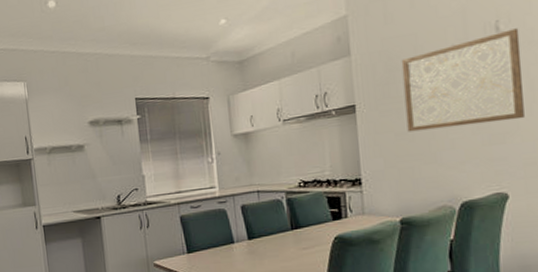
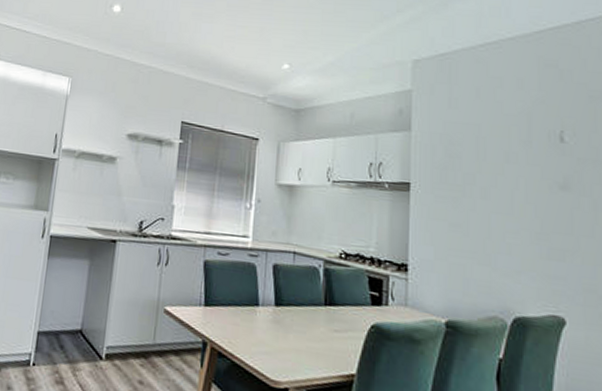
wall art: present [401,28,525,132] -> none [462,142,586,239]

